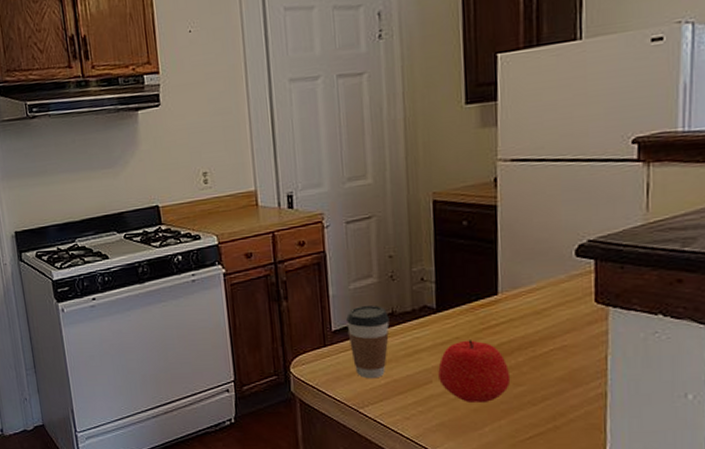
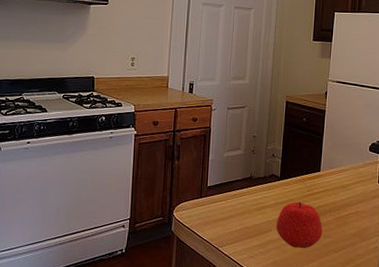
coffee cup: present [346,304,390,379] -> none [218,169,248,225]

